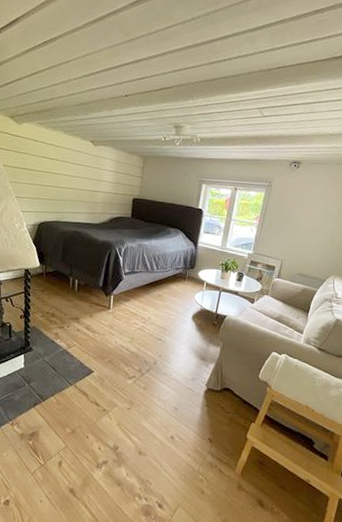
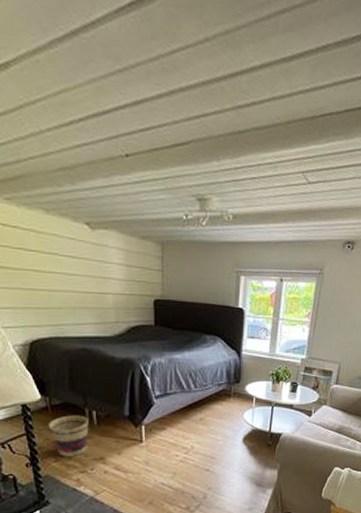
basket: none [41,281,71,314] -> present [48,415,89,457]

